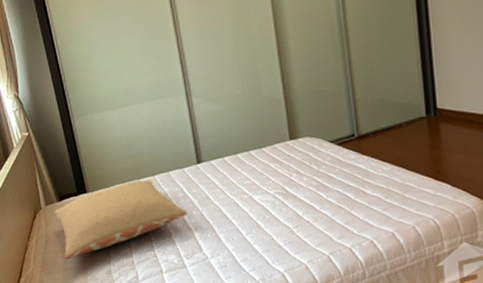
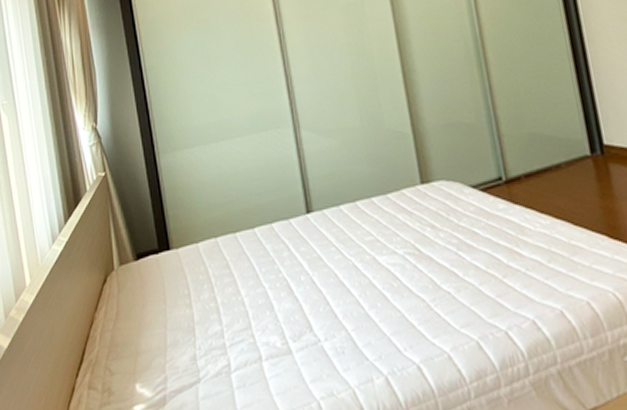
pillow: present [54,180,188,258] -> none [130,233,295,337]

